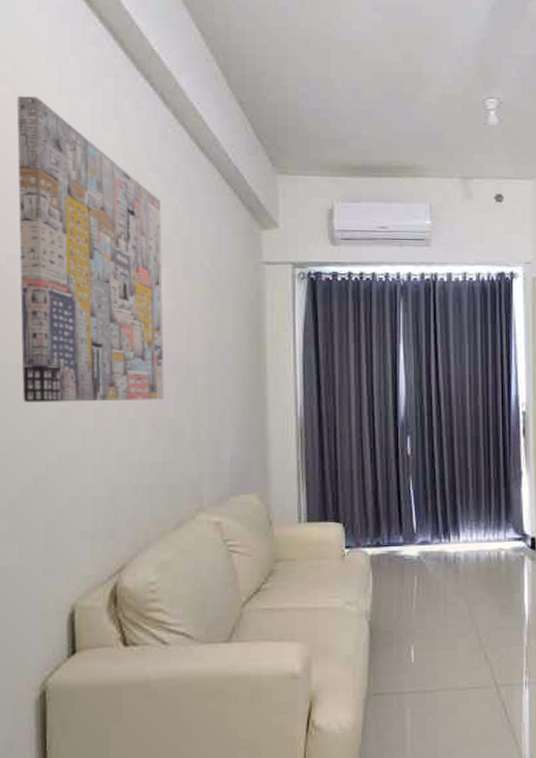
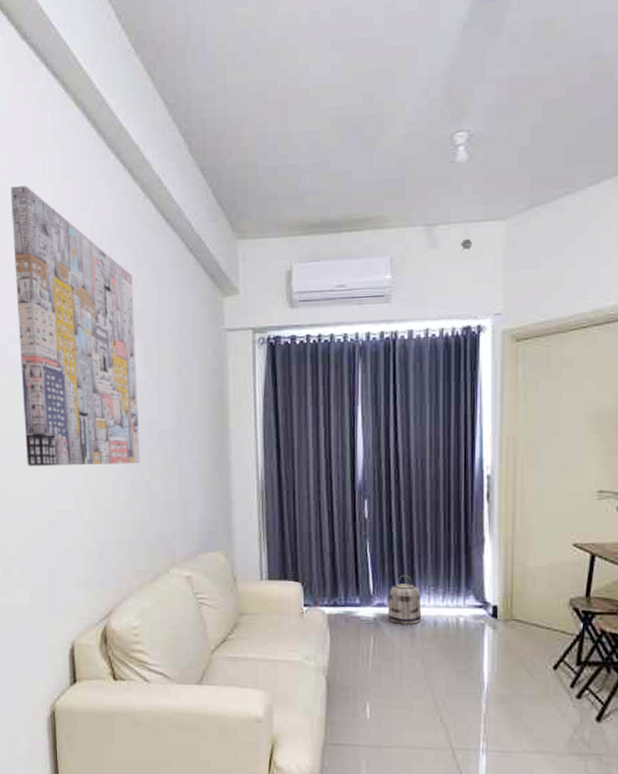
basket: none [432,510,465,561] -> present [388,574,422,624]

